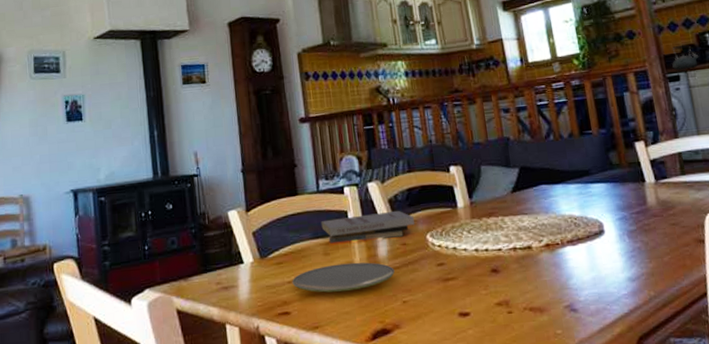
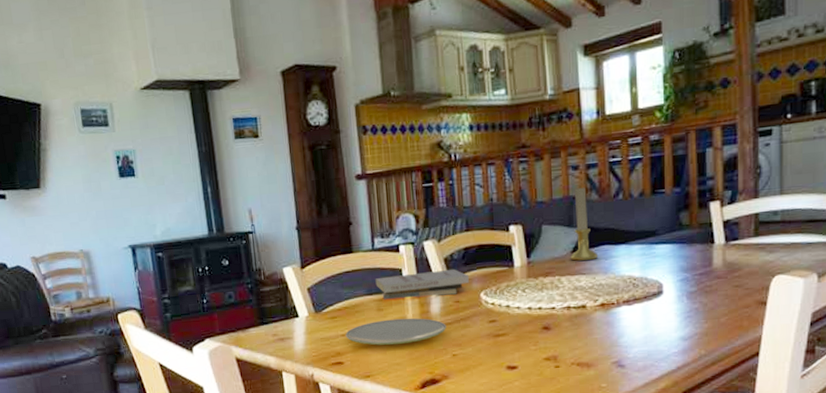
candle holder: none [508,127,538,201] -> present [570,186,599,261]
kettle: present [672,44,699,71] -> none [766,94,799,125]

